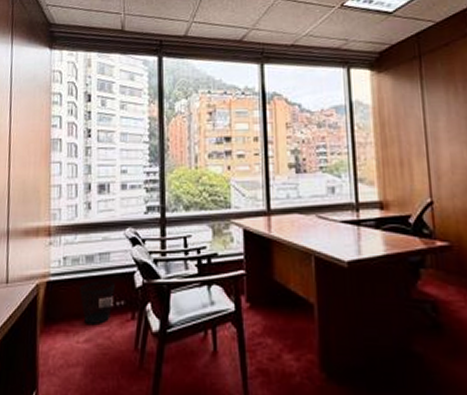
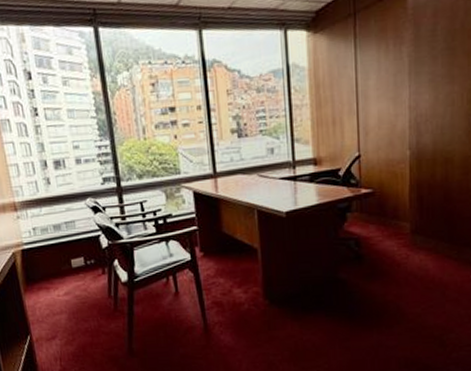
wastebasket: present [80,280,115,326] -> none [53,244,84,282]

